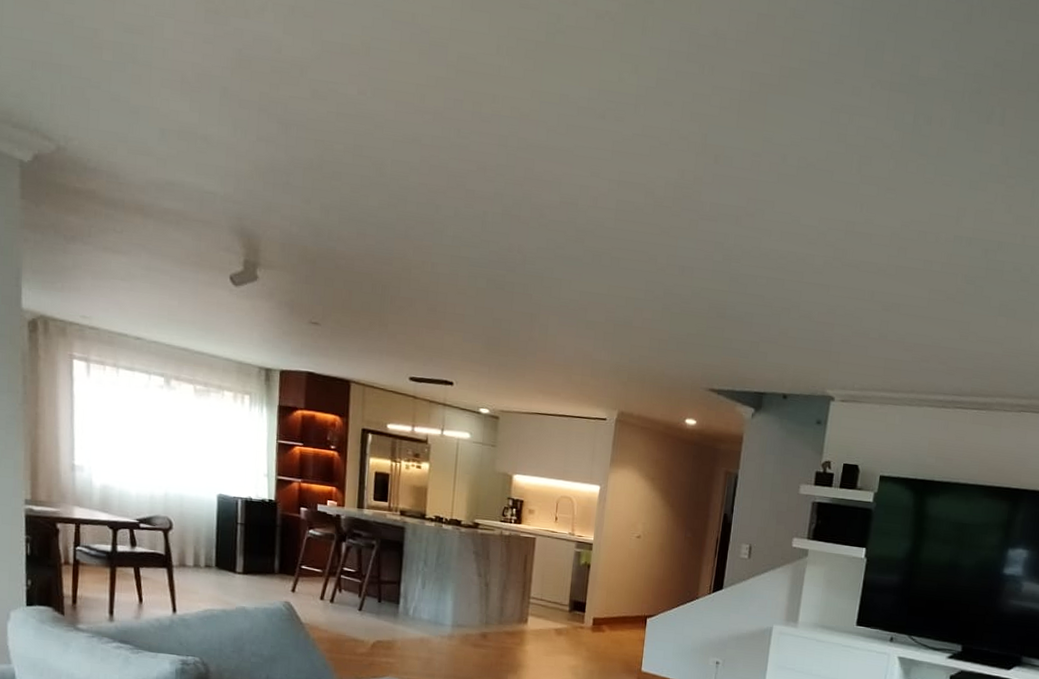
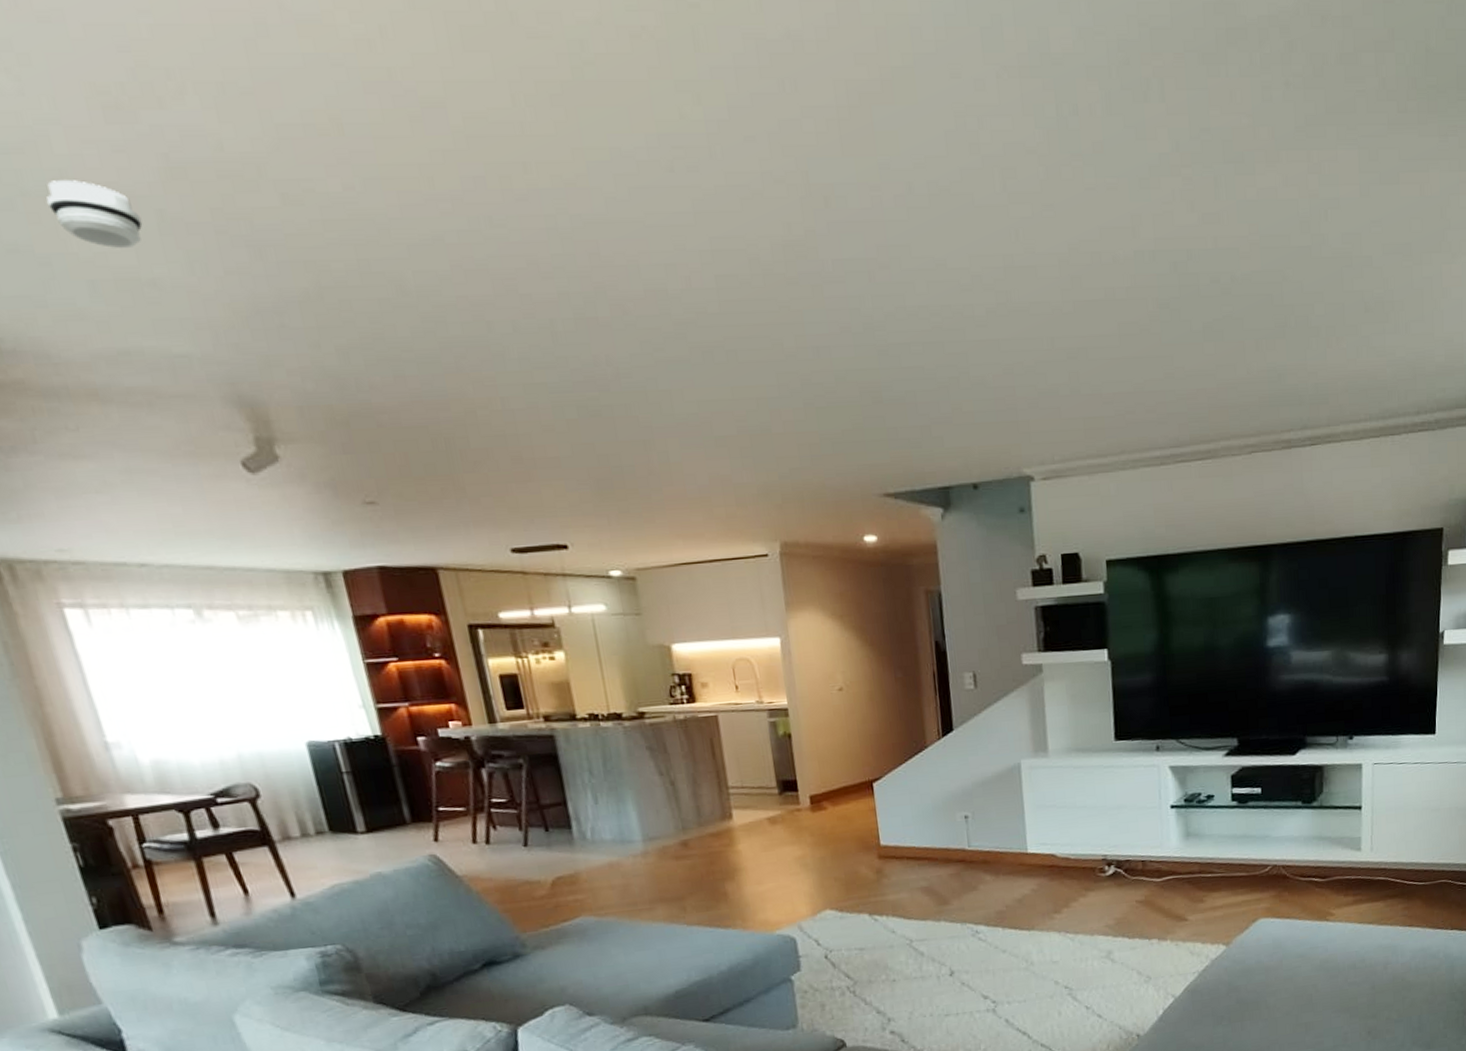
smoke detector: none [149,56,210,111] -> present [47,180,143,248]

